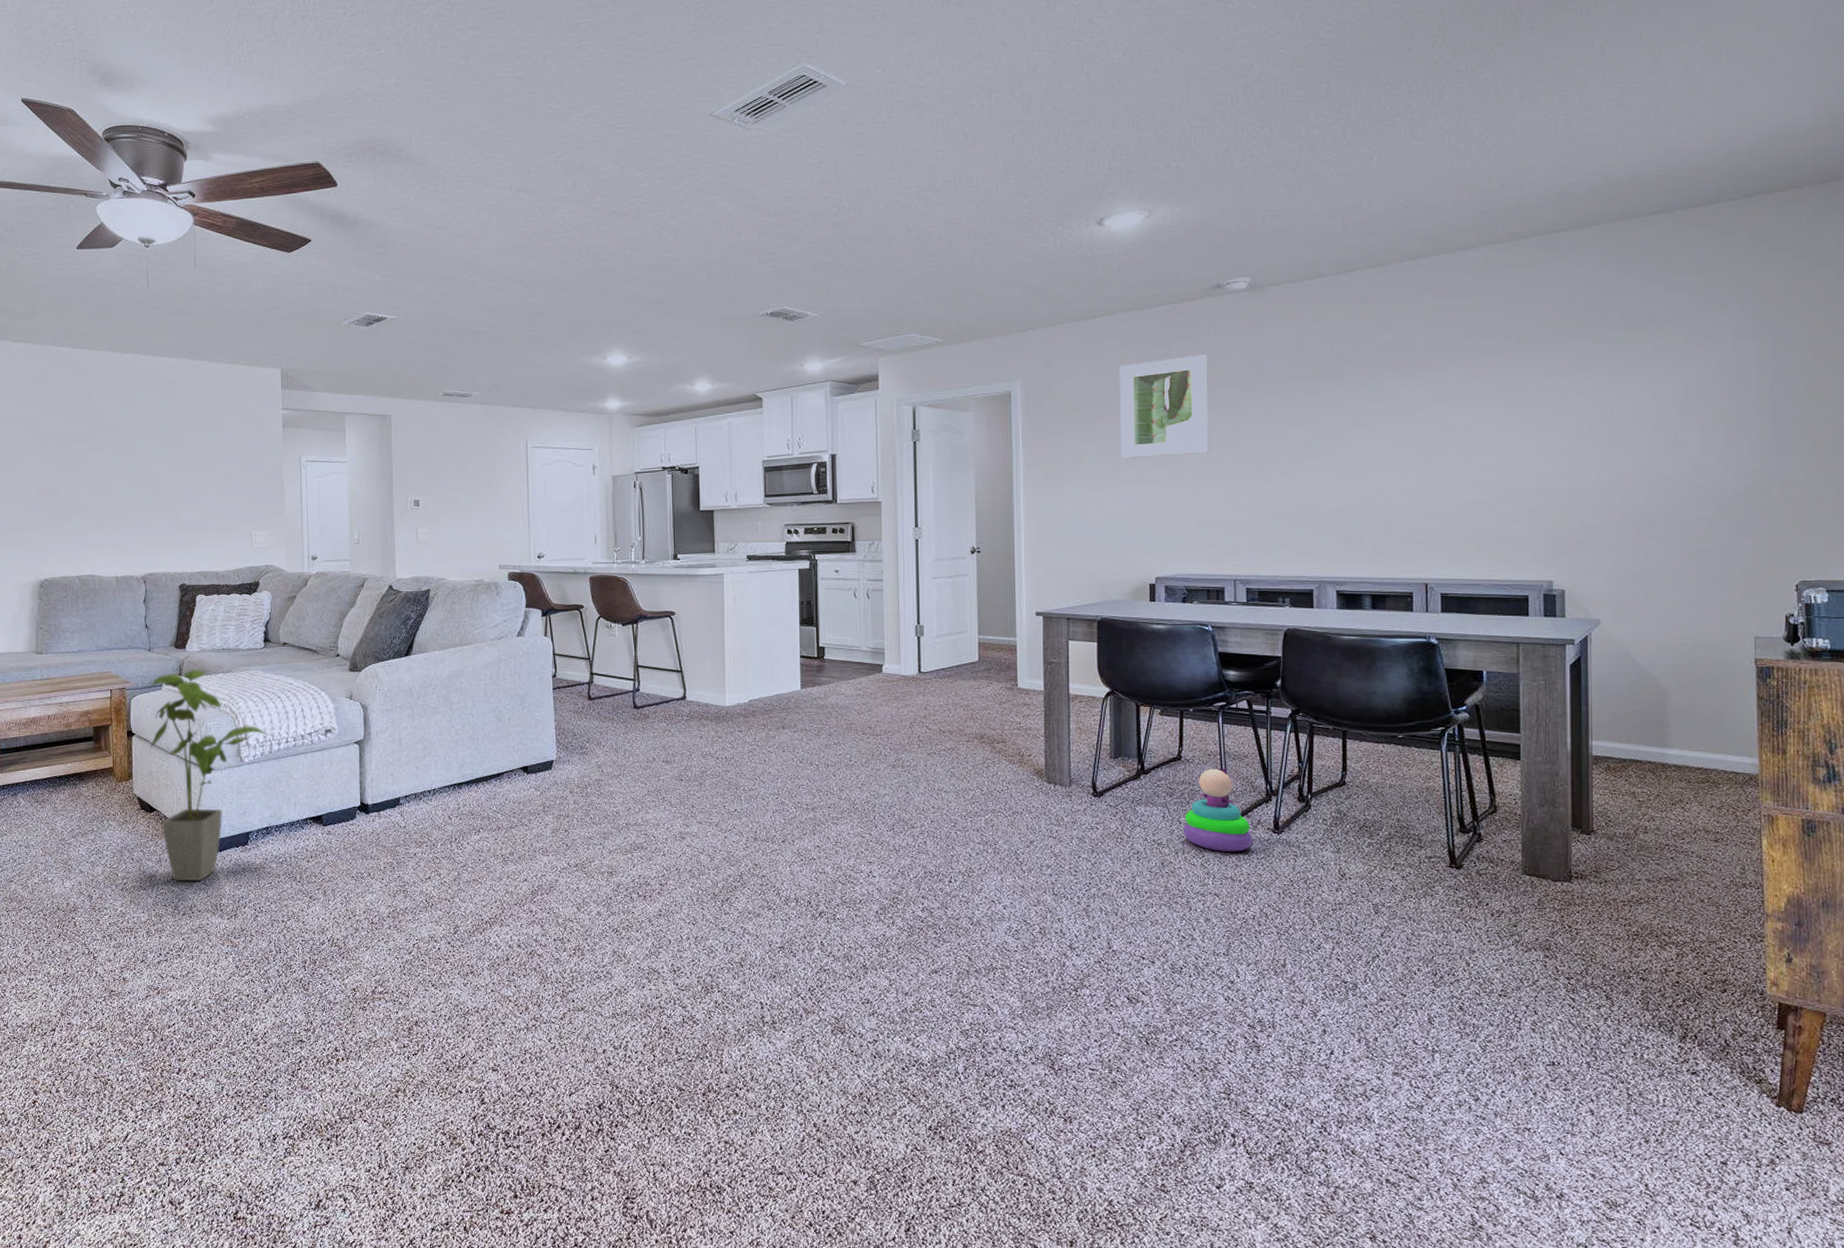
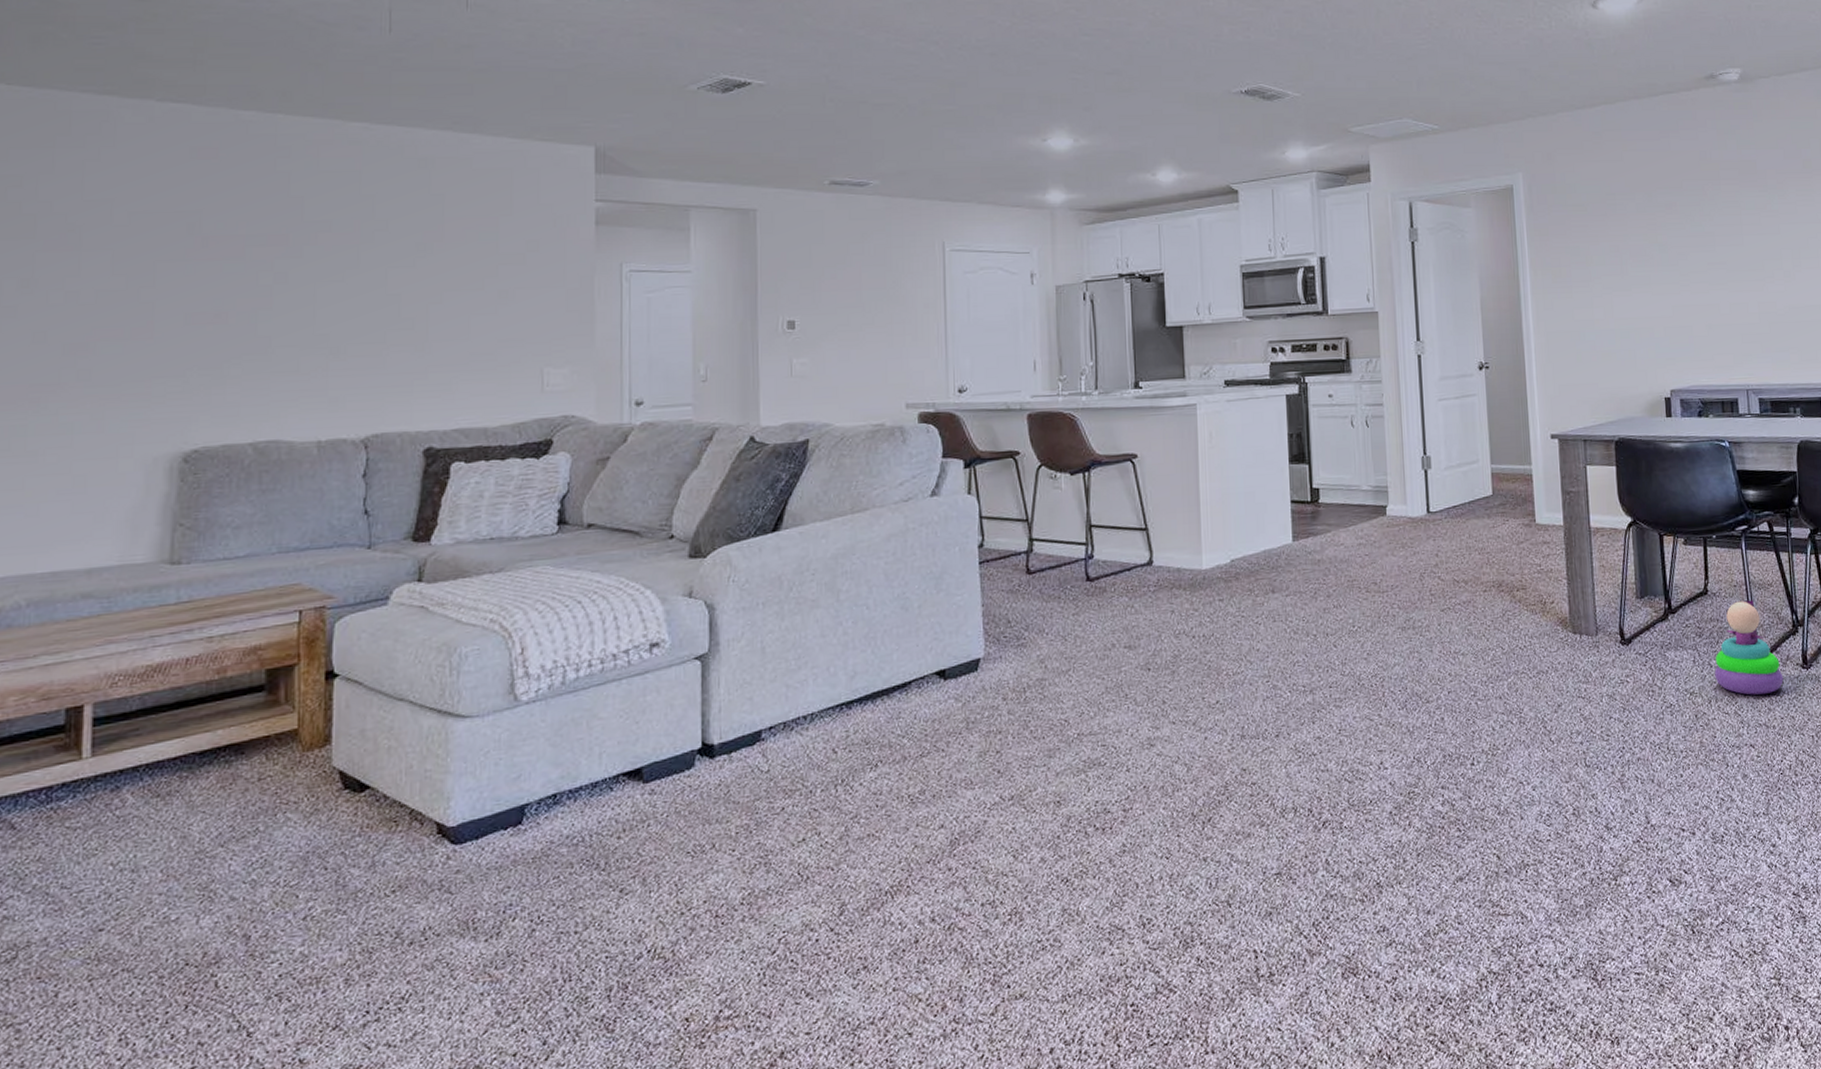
house plant: present [149,669,269,882] -> none [363,570,561,894]
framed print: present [1120,354,1209,459] -> none [1622,148,1714,260]

